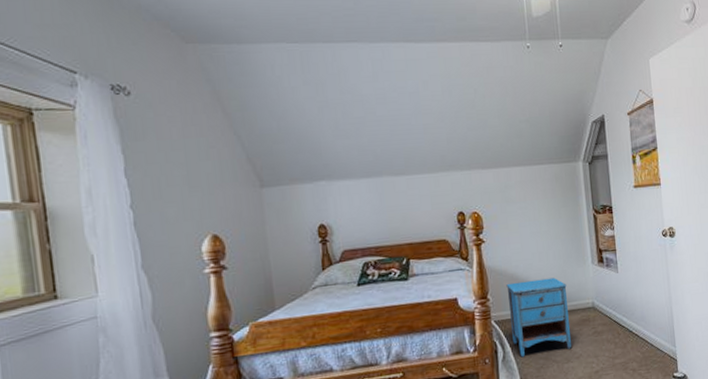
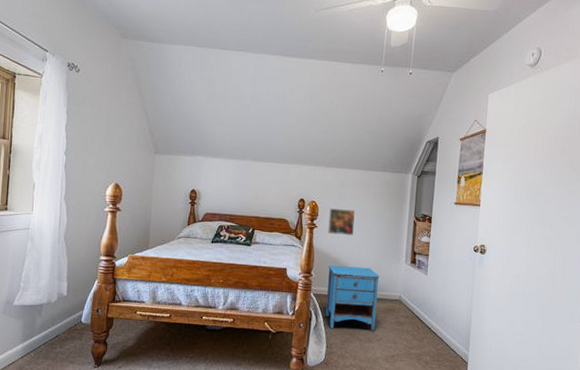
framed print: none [496,214,530,247] -> present [328,208,356,236]

